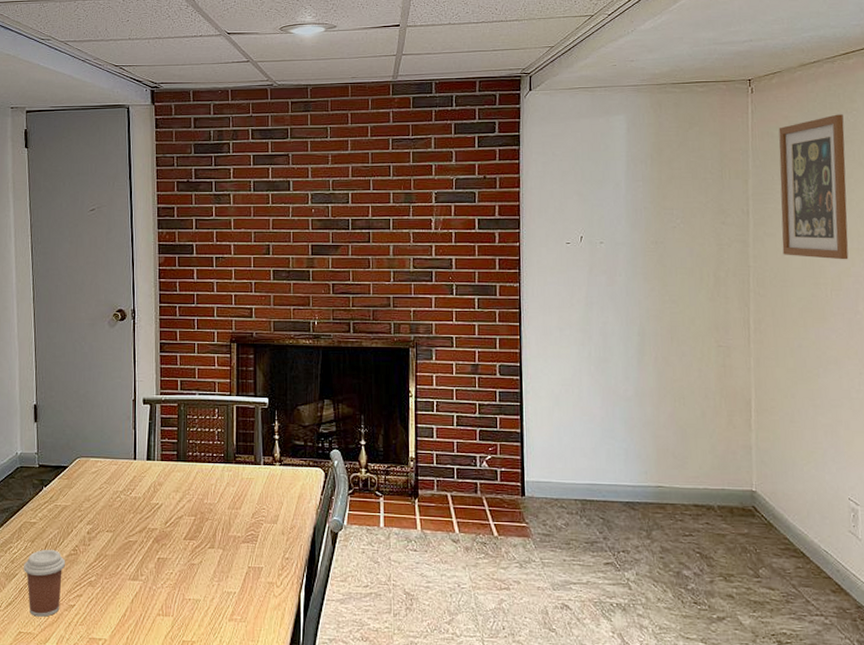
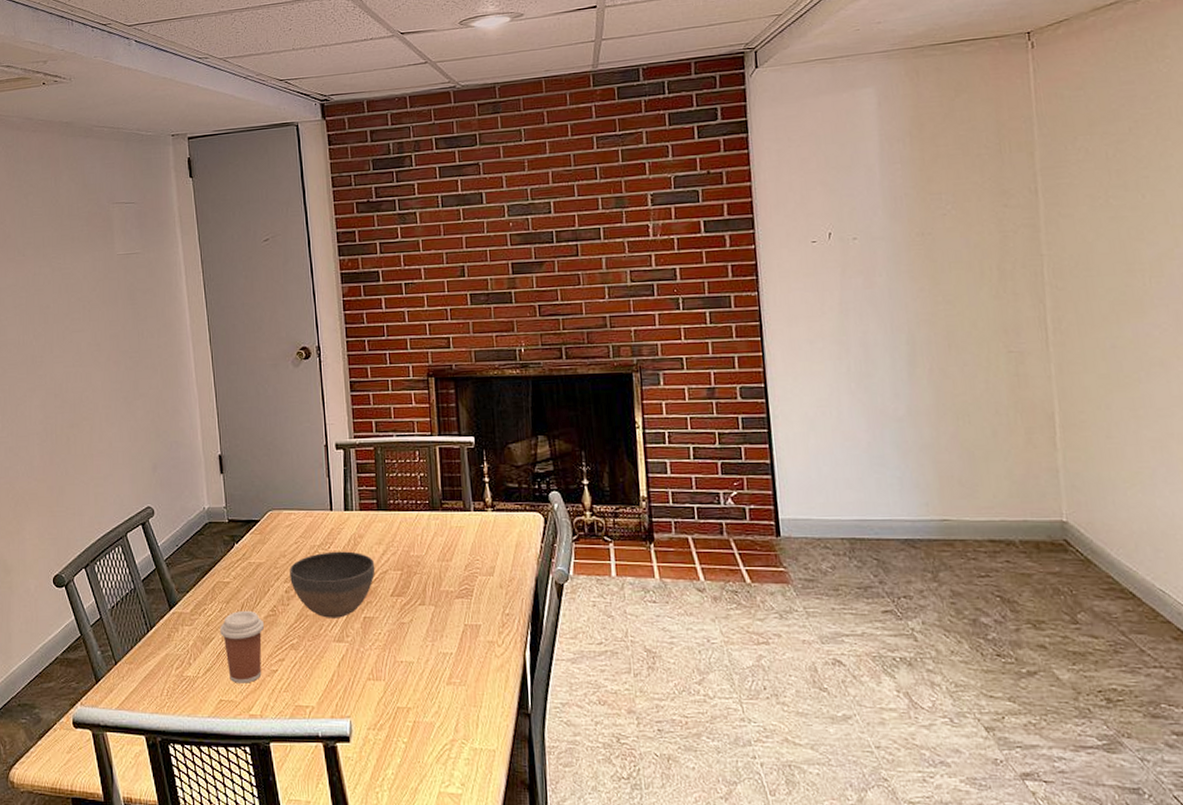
bowl: none [93,497,172,558] -> present [290,551,376,618]
wall art: present [778,114,849,260] -> none [1069,64,1171,240]

